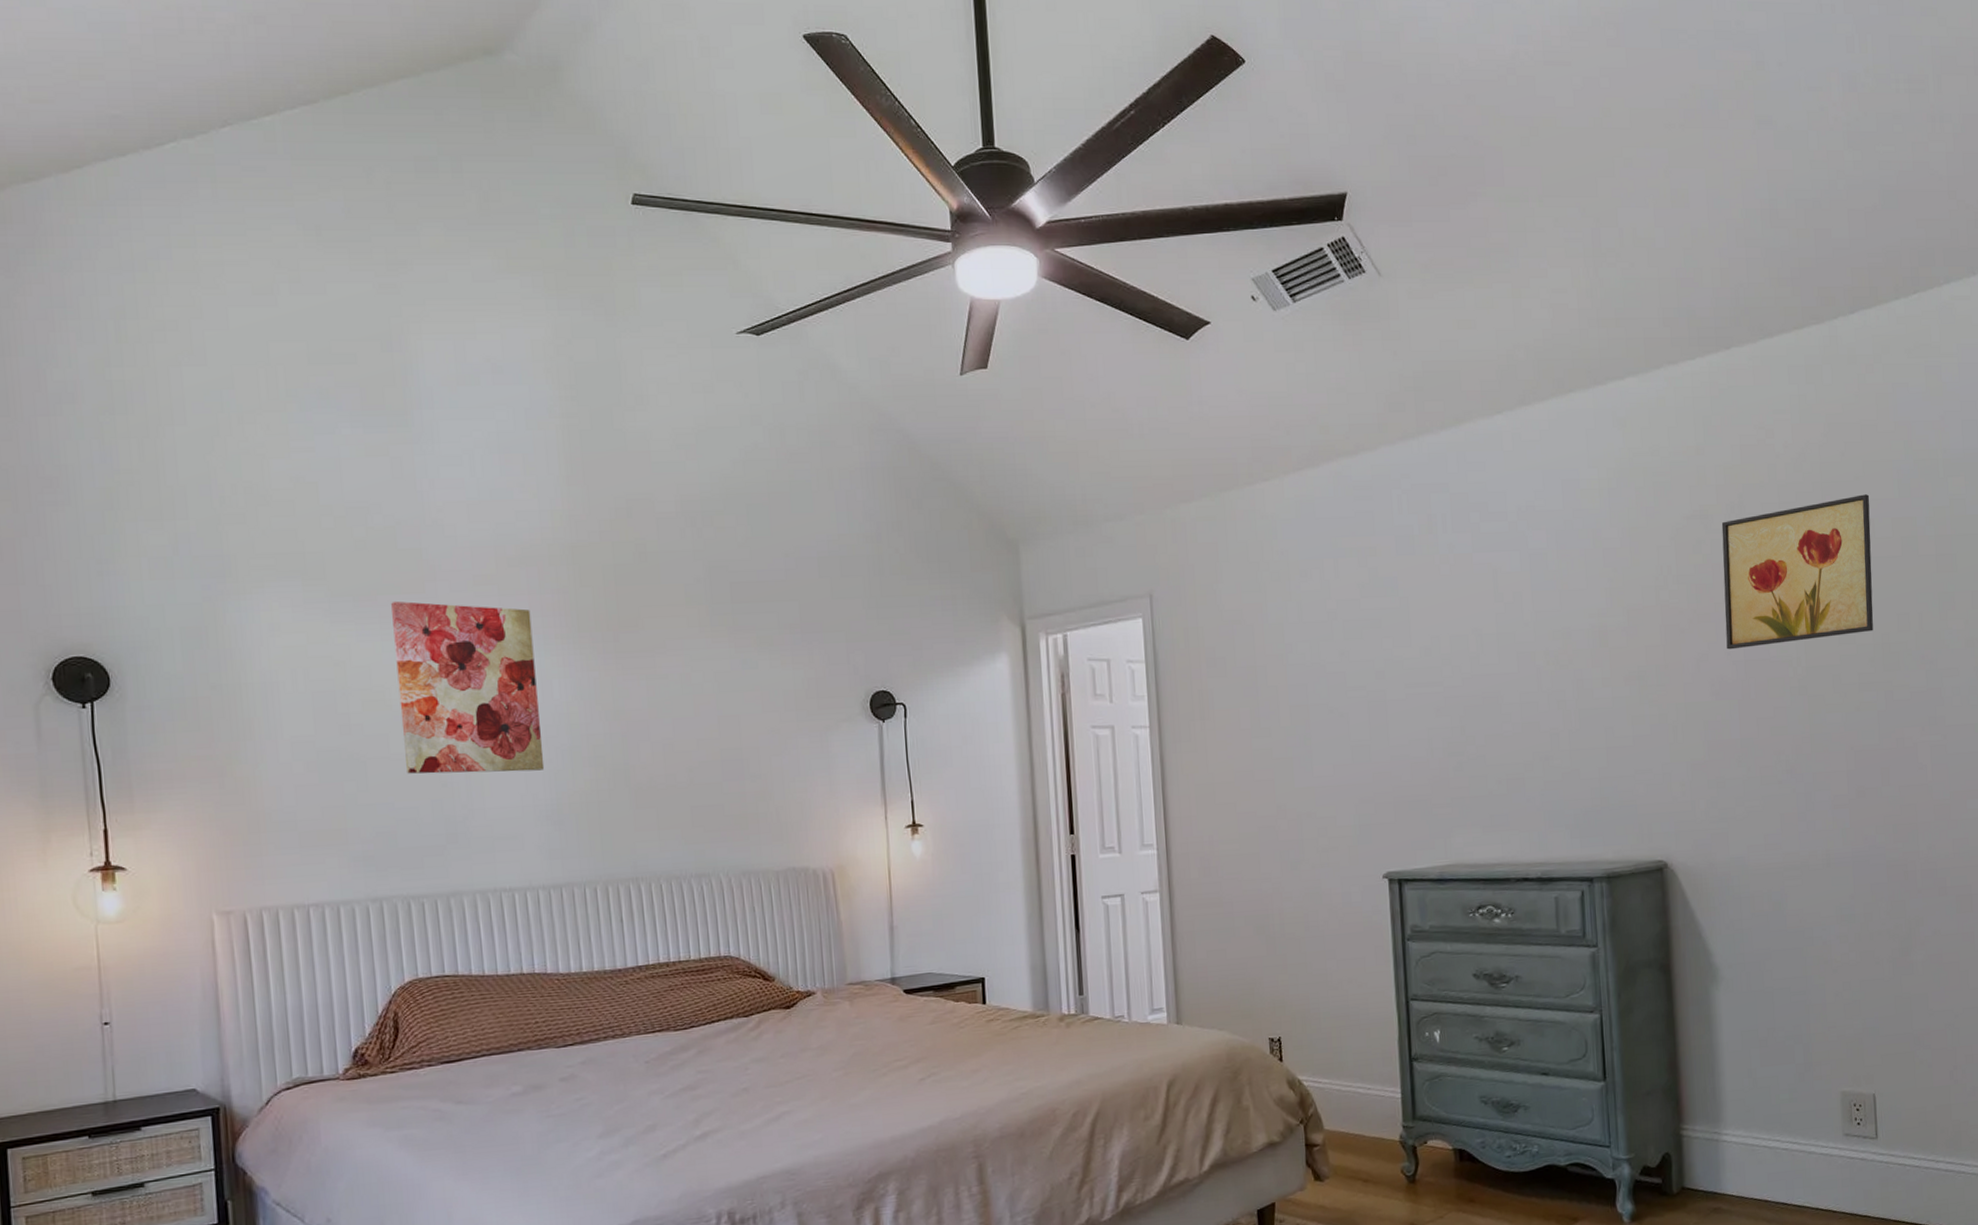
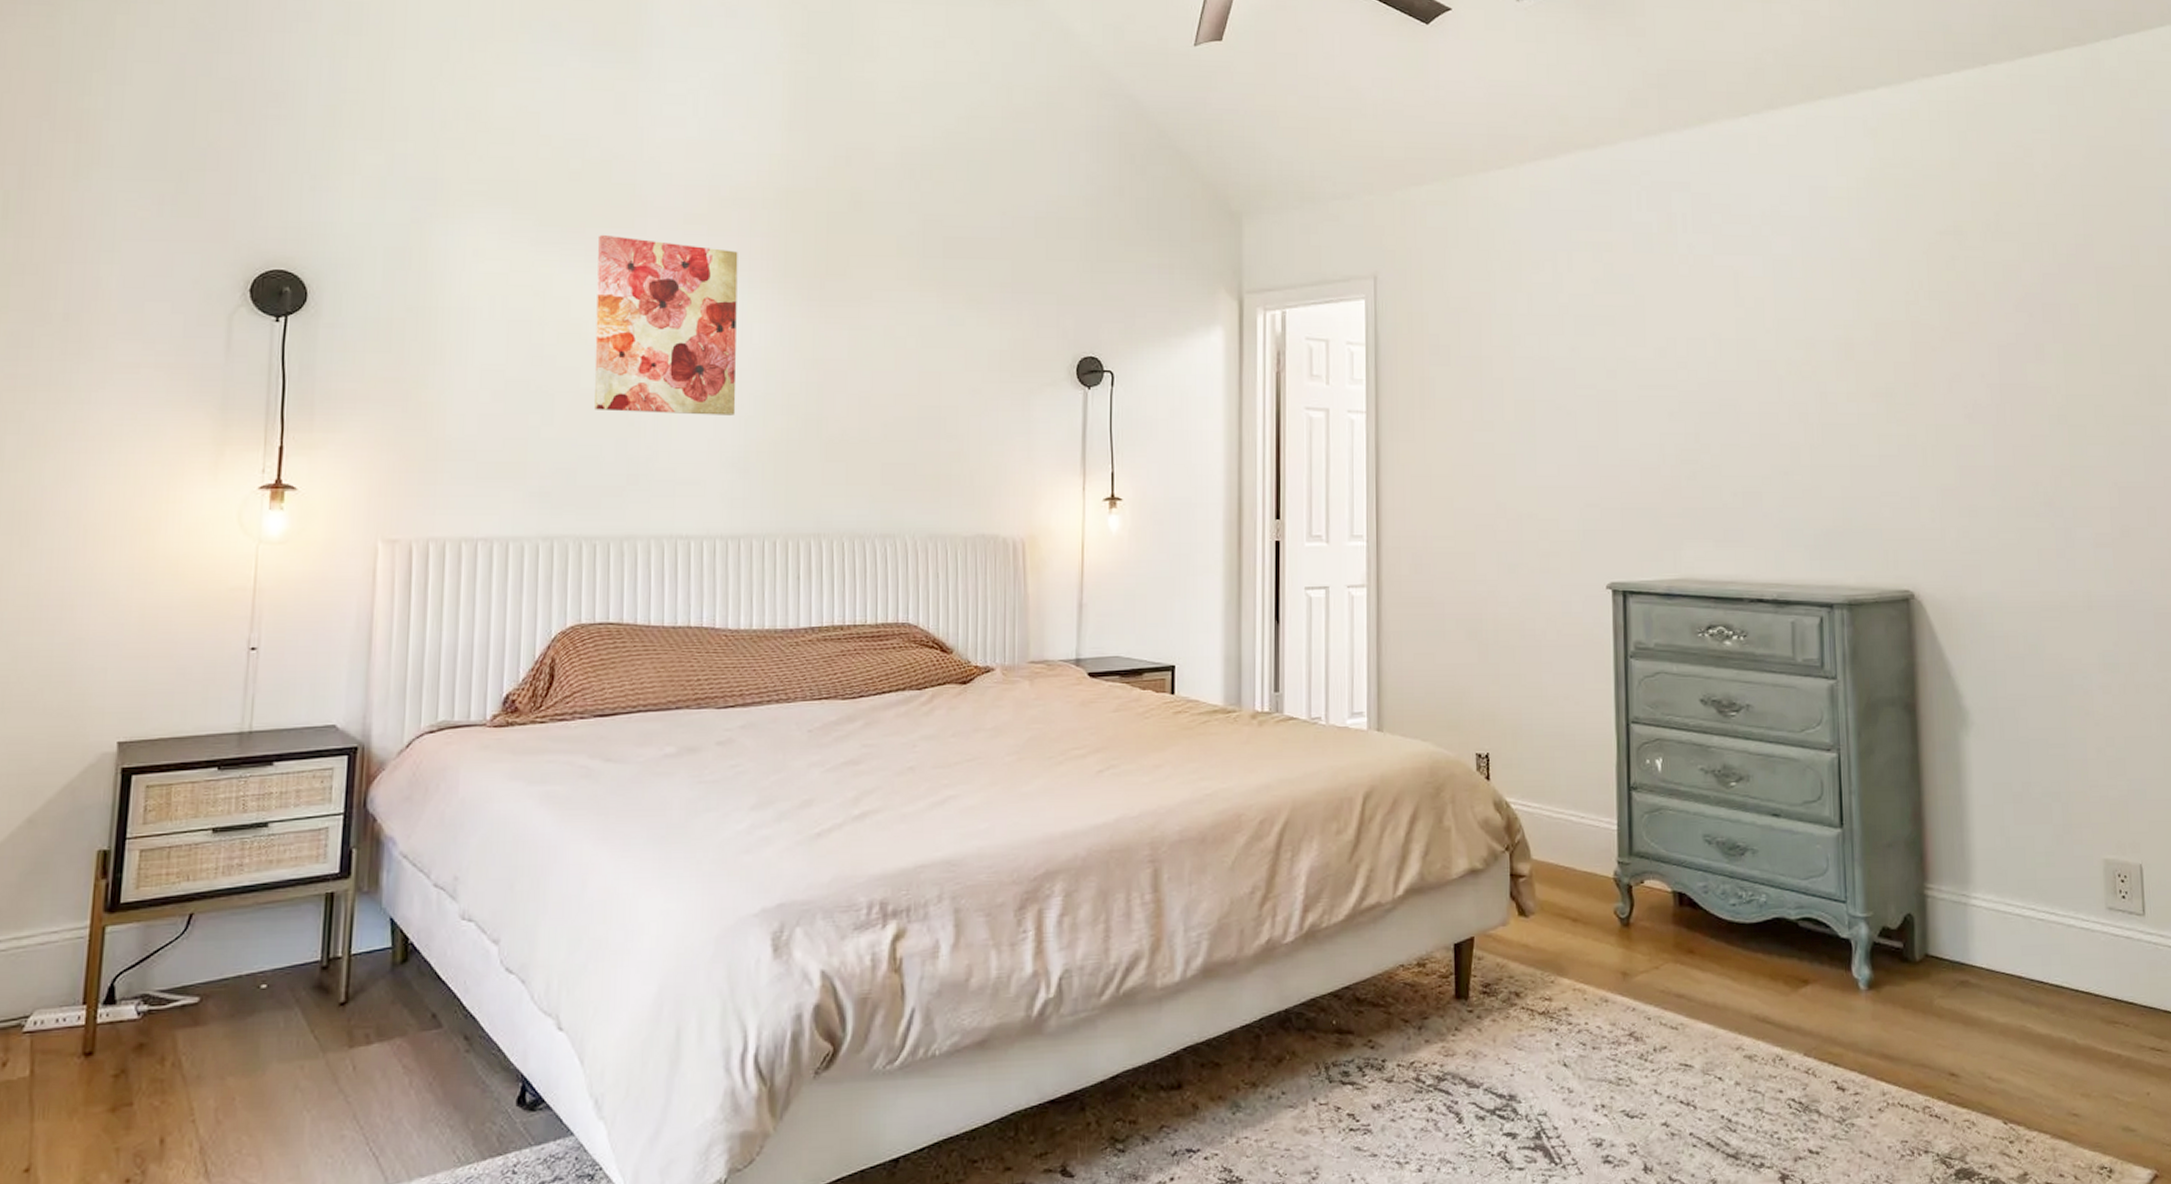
wall art: present [1721,494,1874,650] -> none [1976,220,2139,372]

